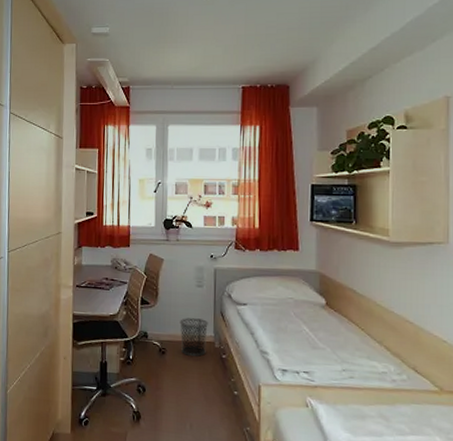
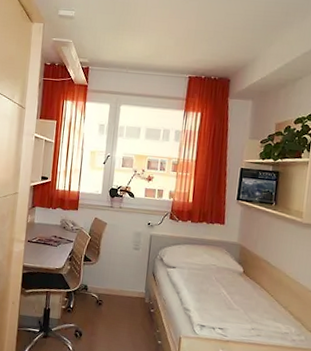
waste bin: present [180,318,208,356] -> none [116,275,141,309]

